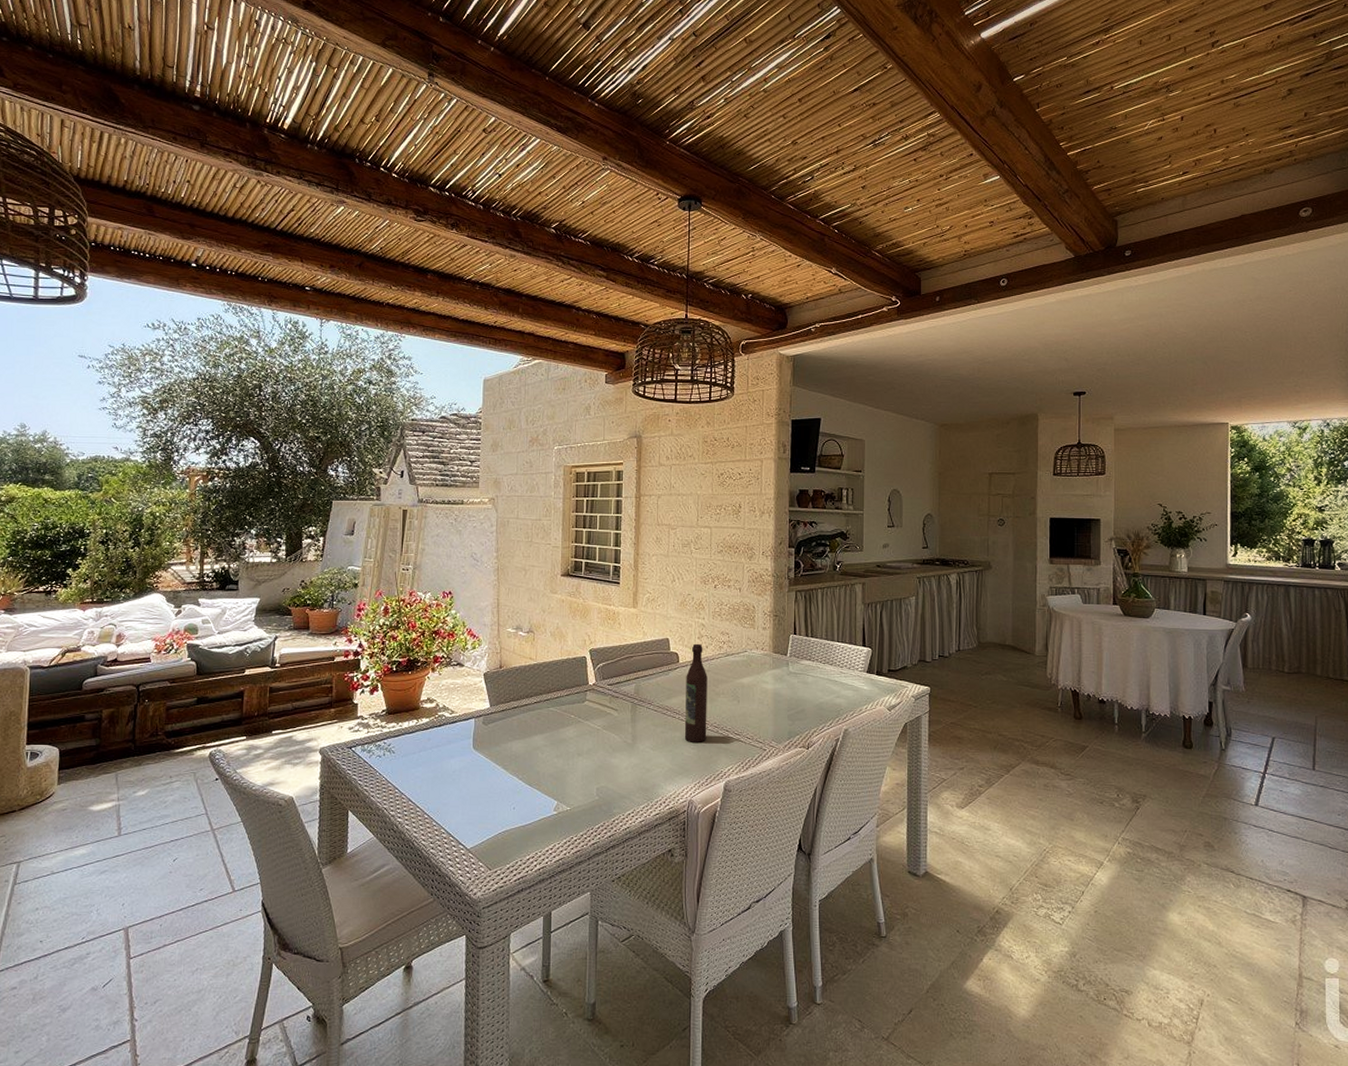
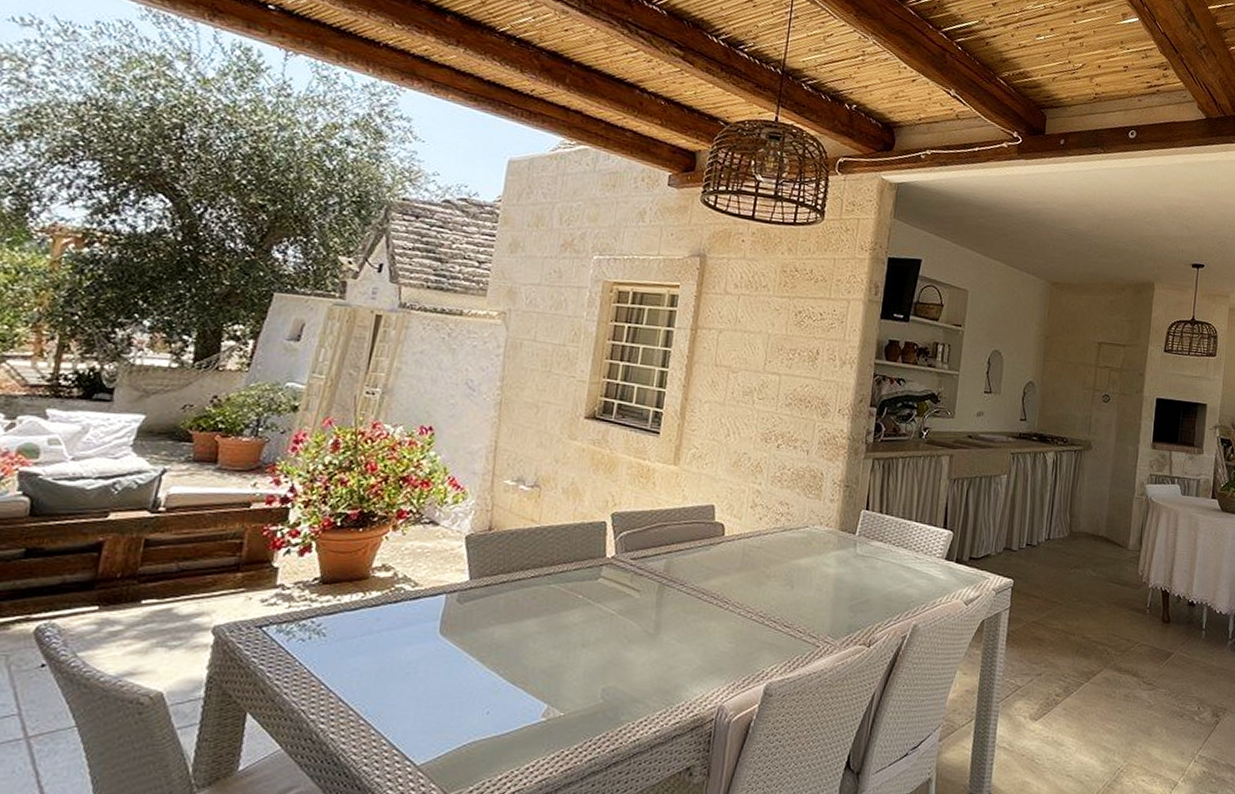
wine bottle: present [684,643,708,742] -> none [721,513,758,635]

